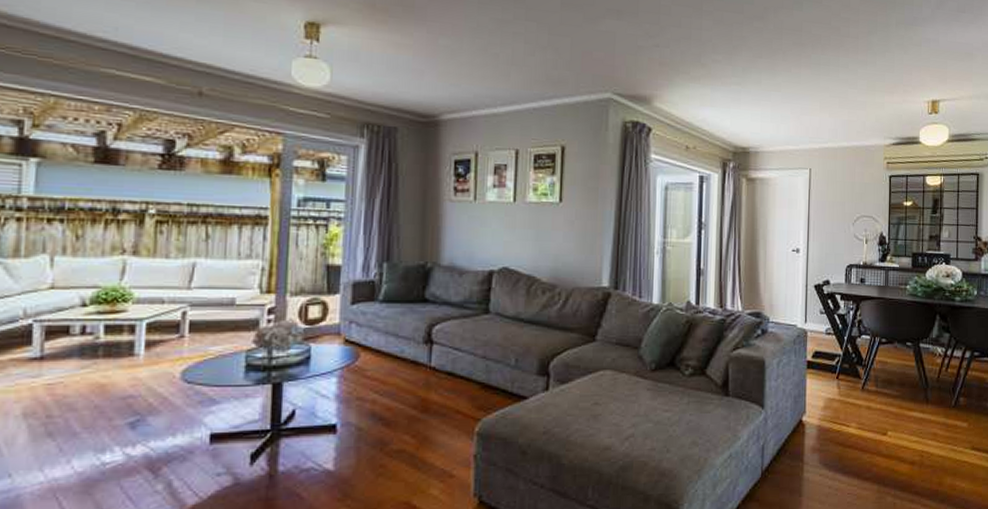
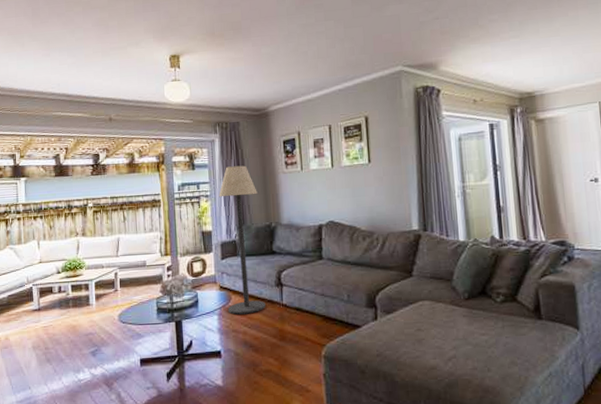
floor lamp: none [352,183,412,377] -> present [218,165,266,315]

